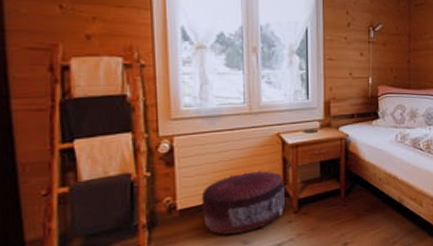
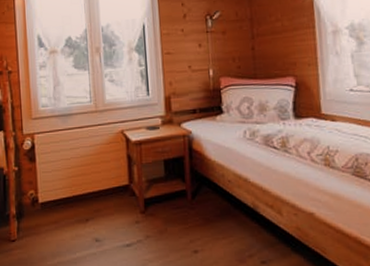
pouf: present [201,170,286,235] -> none [58,167,133,230]

